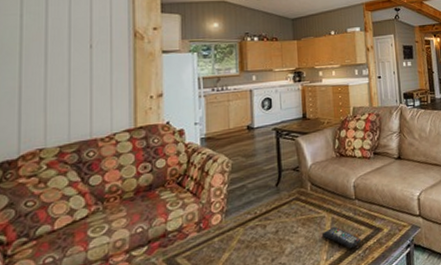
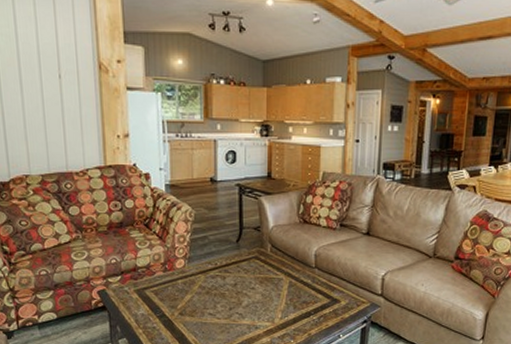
remote control: present [322,226,362,248] -> none [279,289,318,312]

